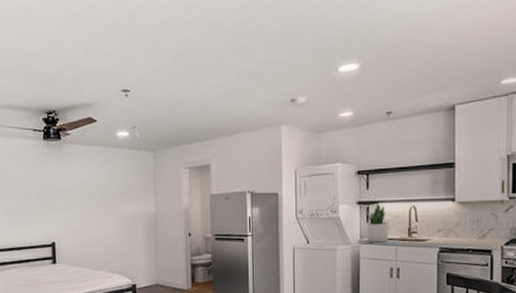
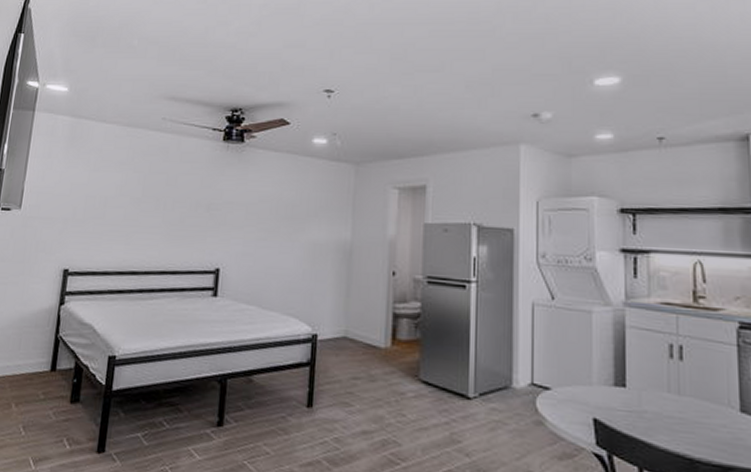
planter: present [364,204,389,243] -> none [630,254,666,308]

